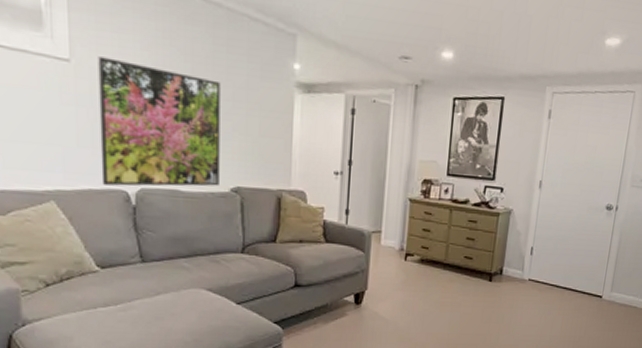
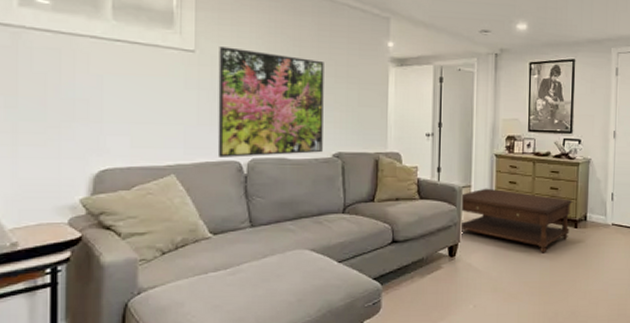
coffee table: none [369,234,490,306] -> present [462,188,573,253]

